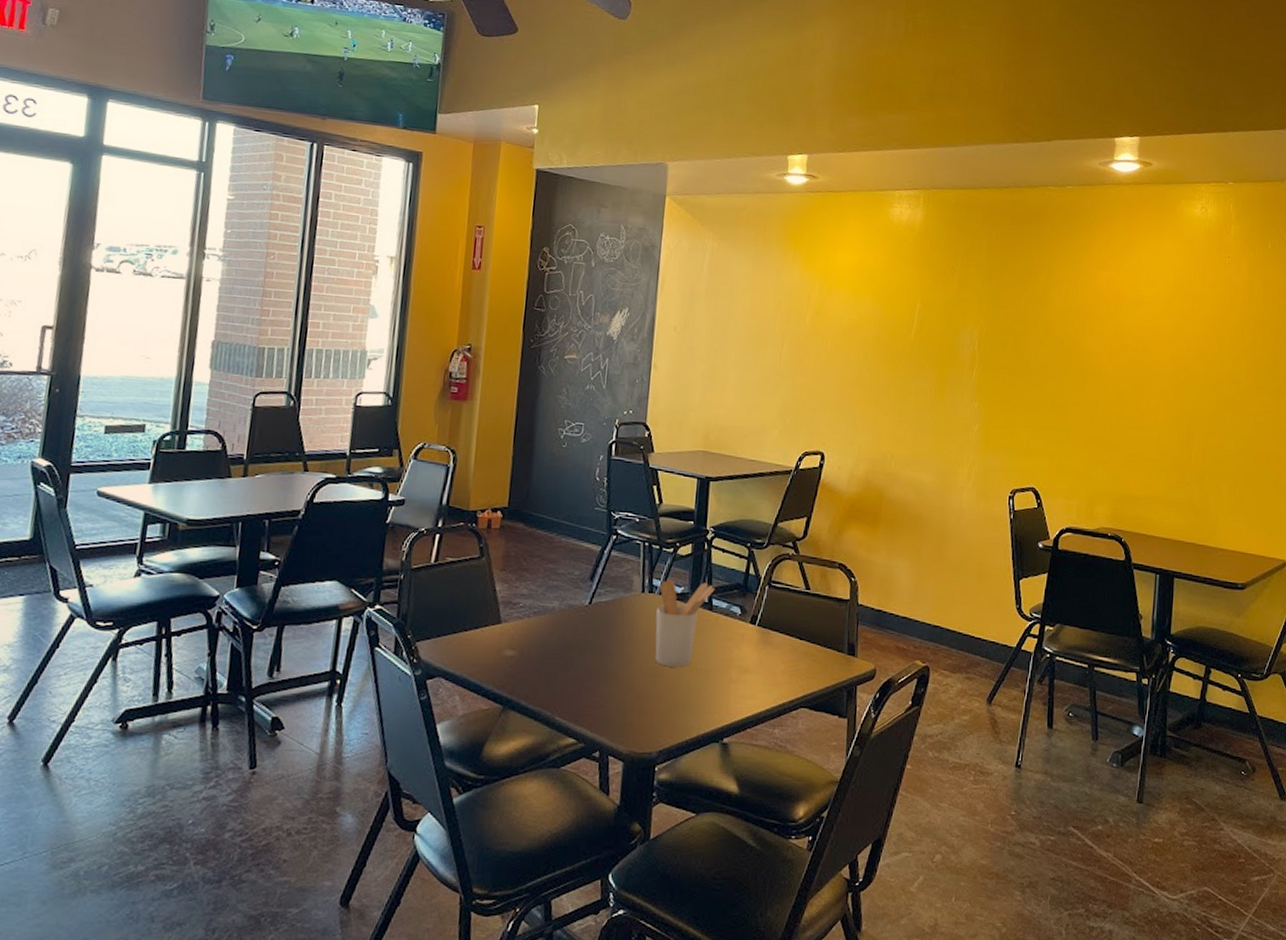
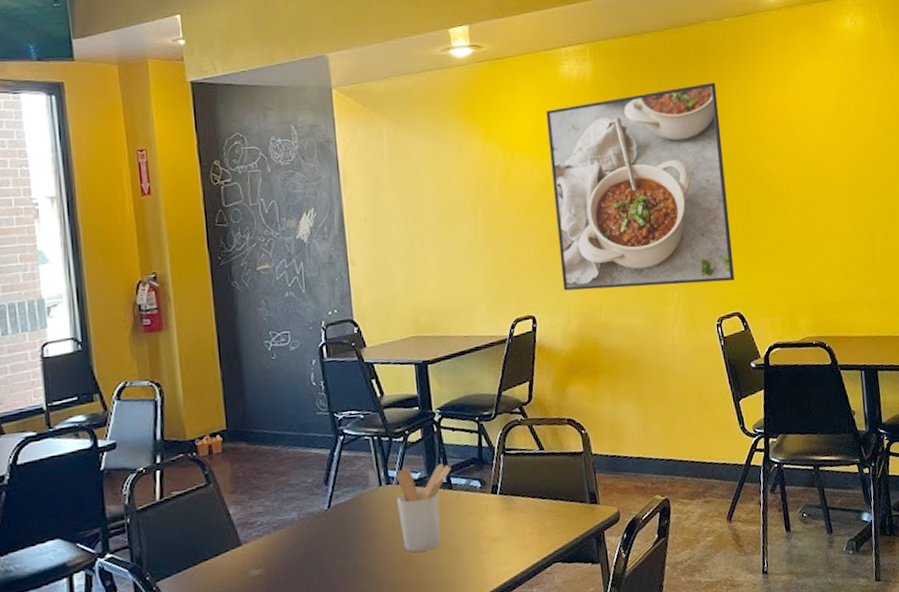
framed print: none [857,248,1048,455] -> present [546,83,735,291]

